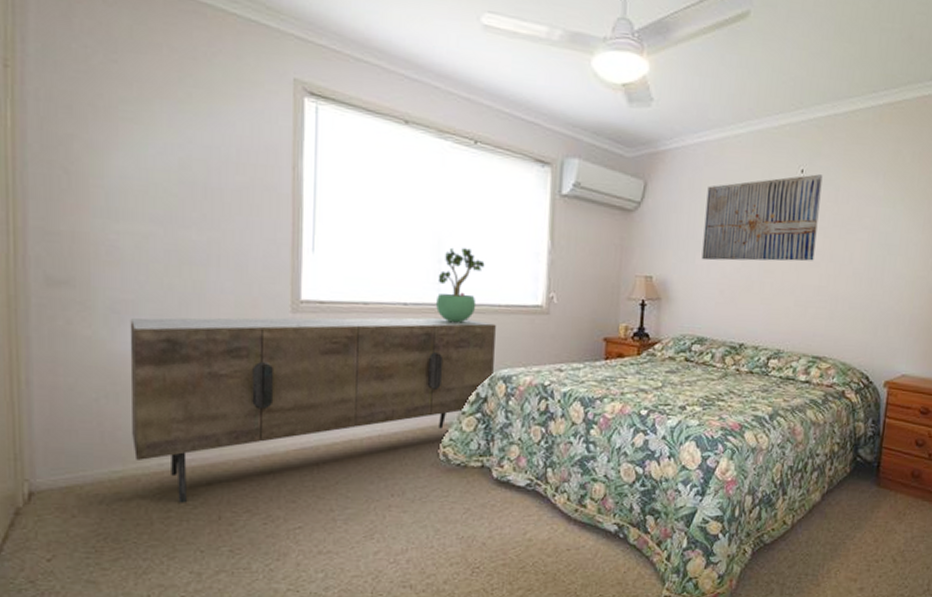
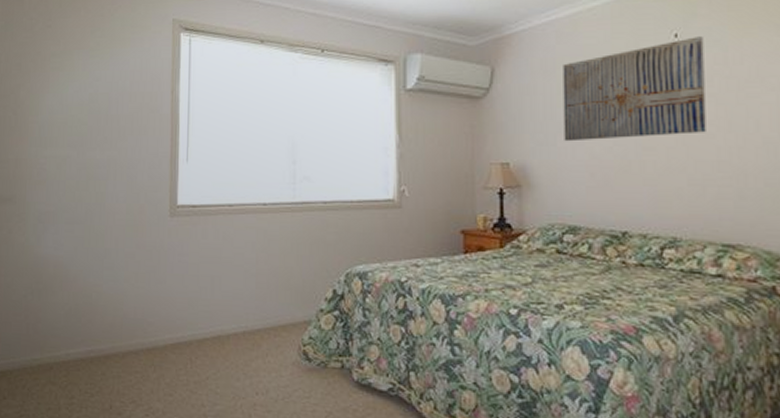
sideboard: present [130,317,496,503] -> none [48,215,349,391]
potted plant: present [436,247,485,323] -> none [293,148,336,220]

